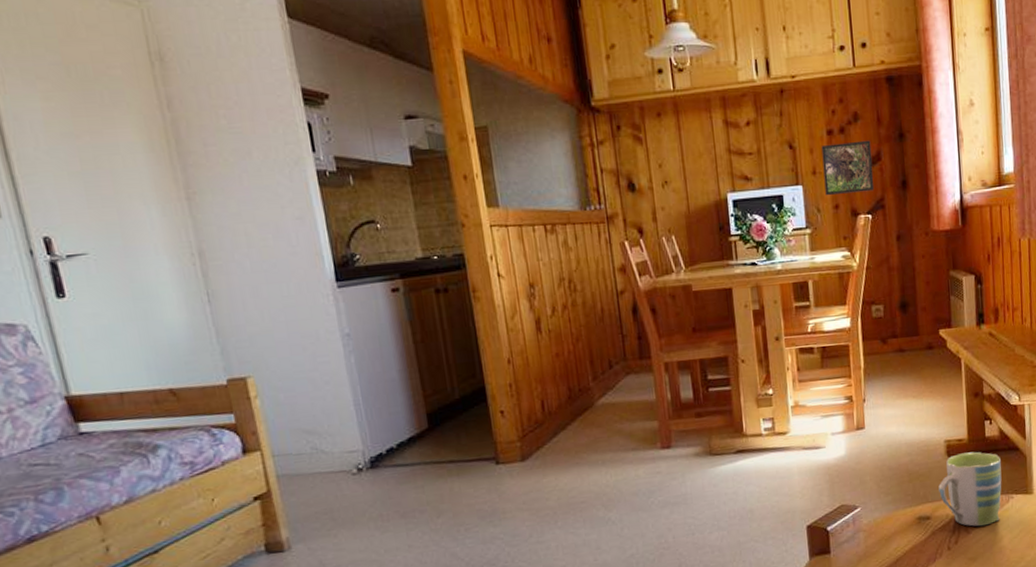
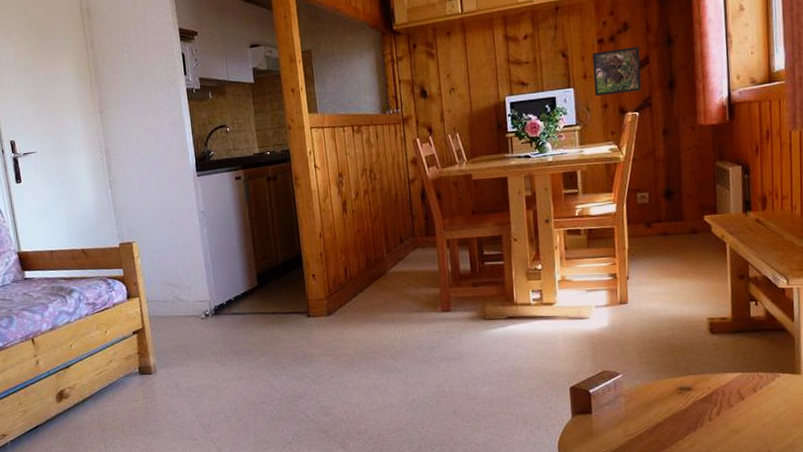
mug: present [938,451,1002,527] -> none [700,330,768,401]

